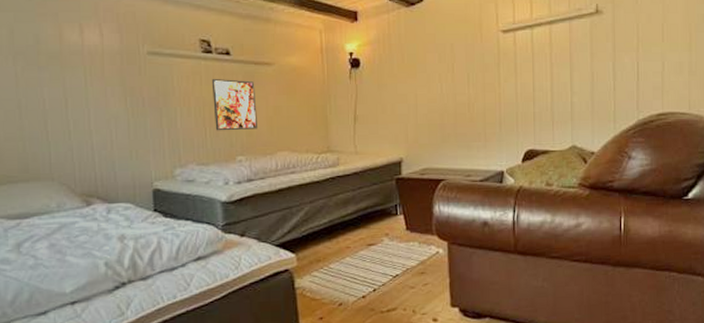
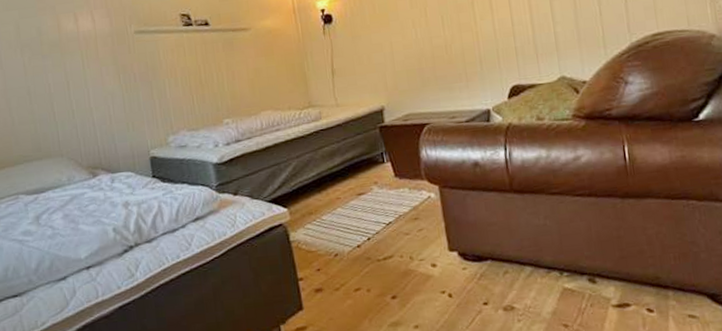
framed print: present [211,79,257,131] -> none [194,47,240,98]

